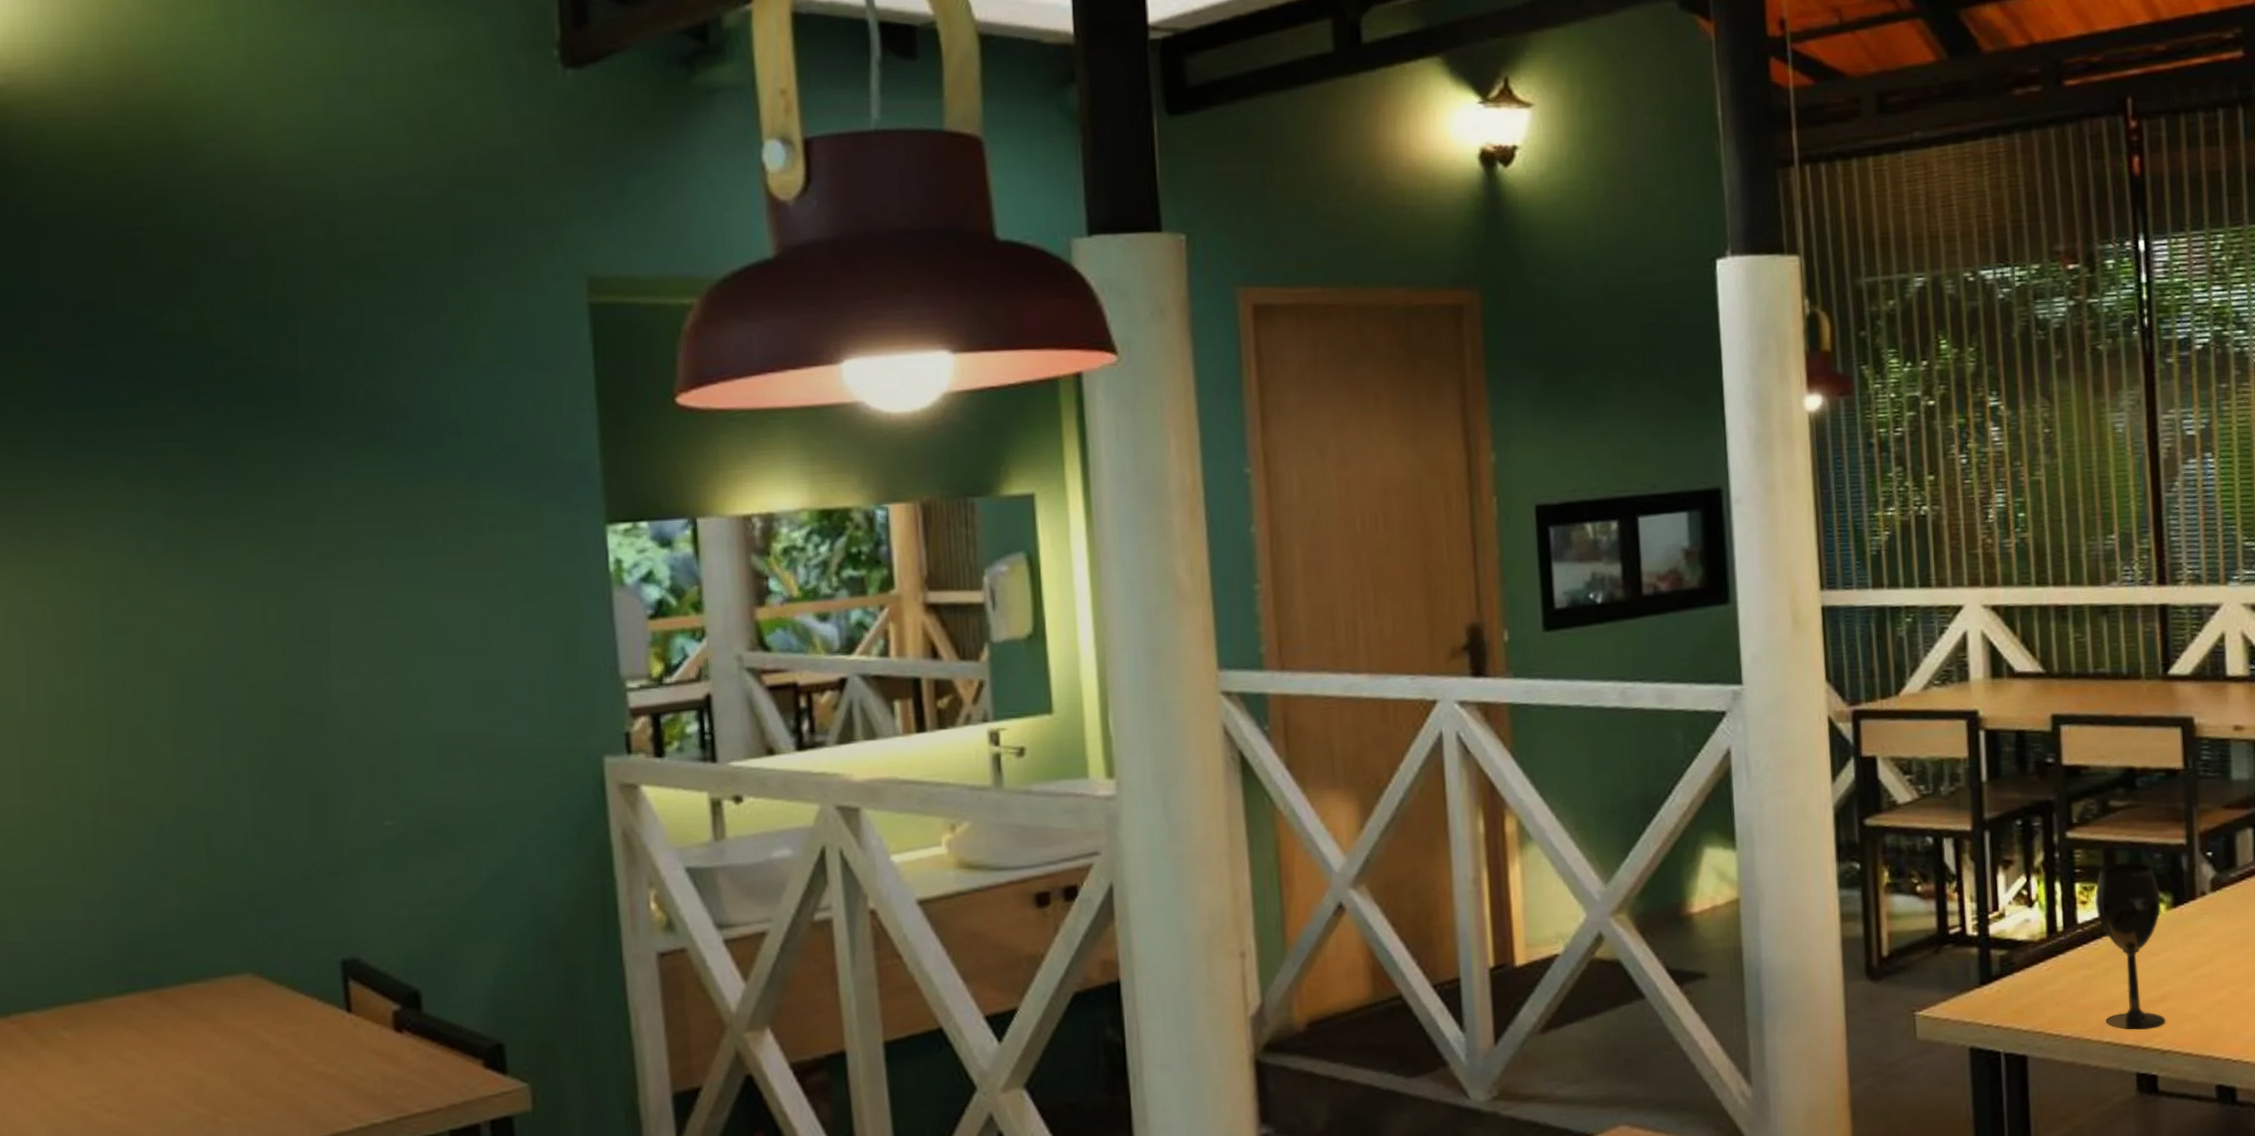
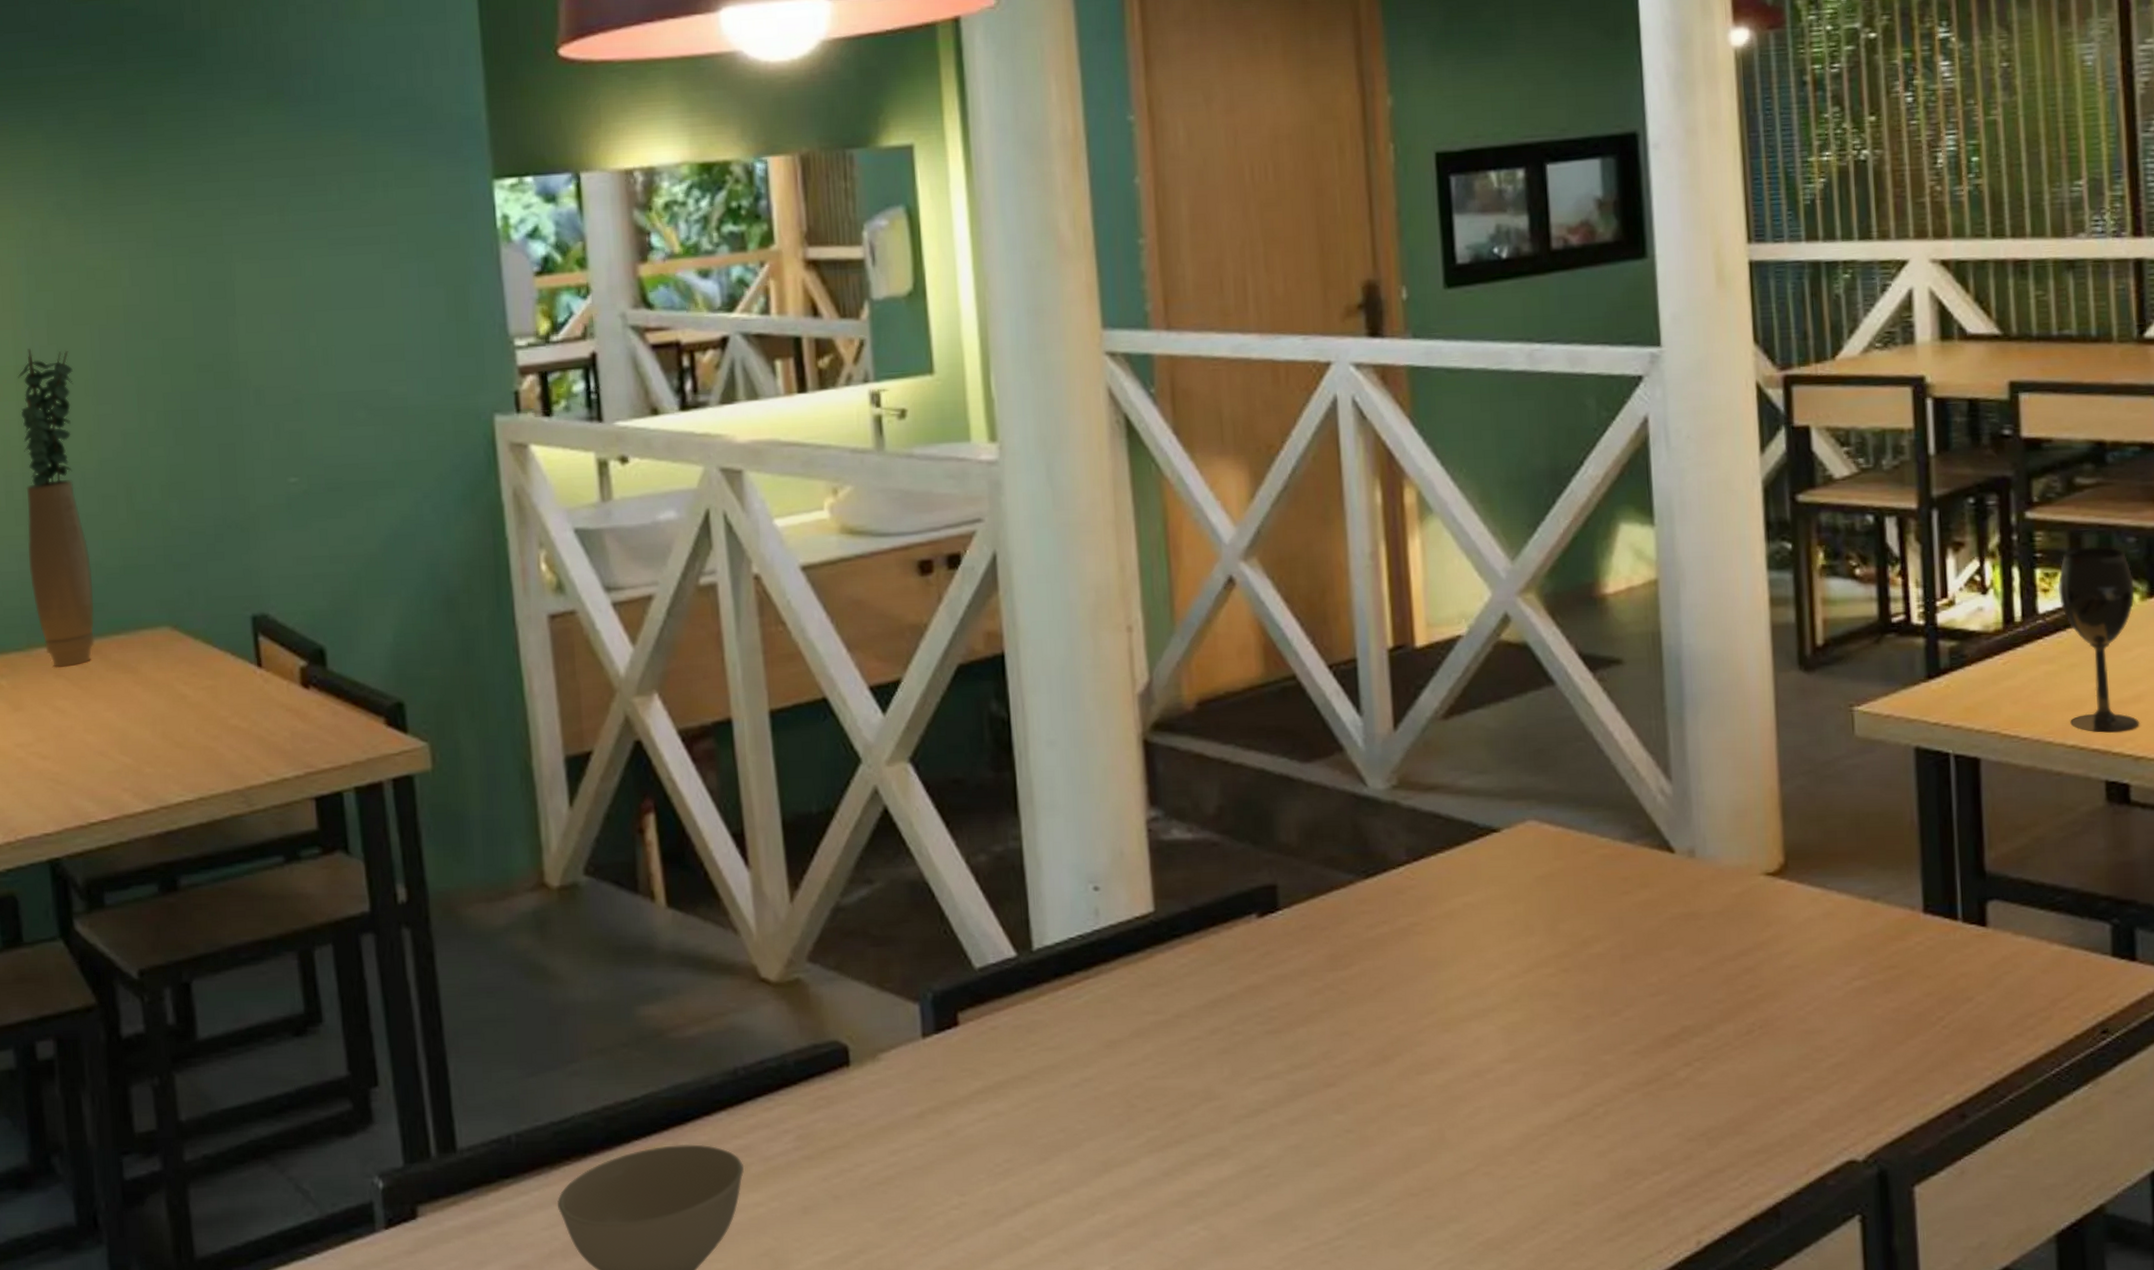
vase: none [88,693,170,1019] -> present [17,349,95,669]

